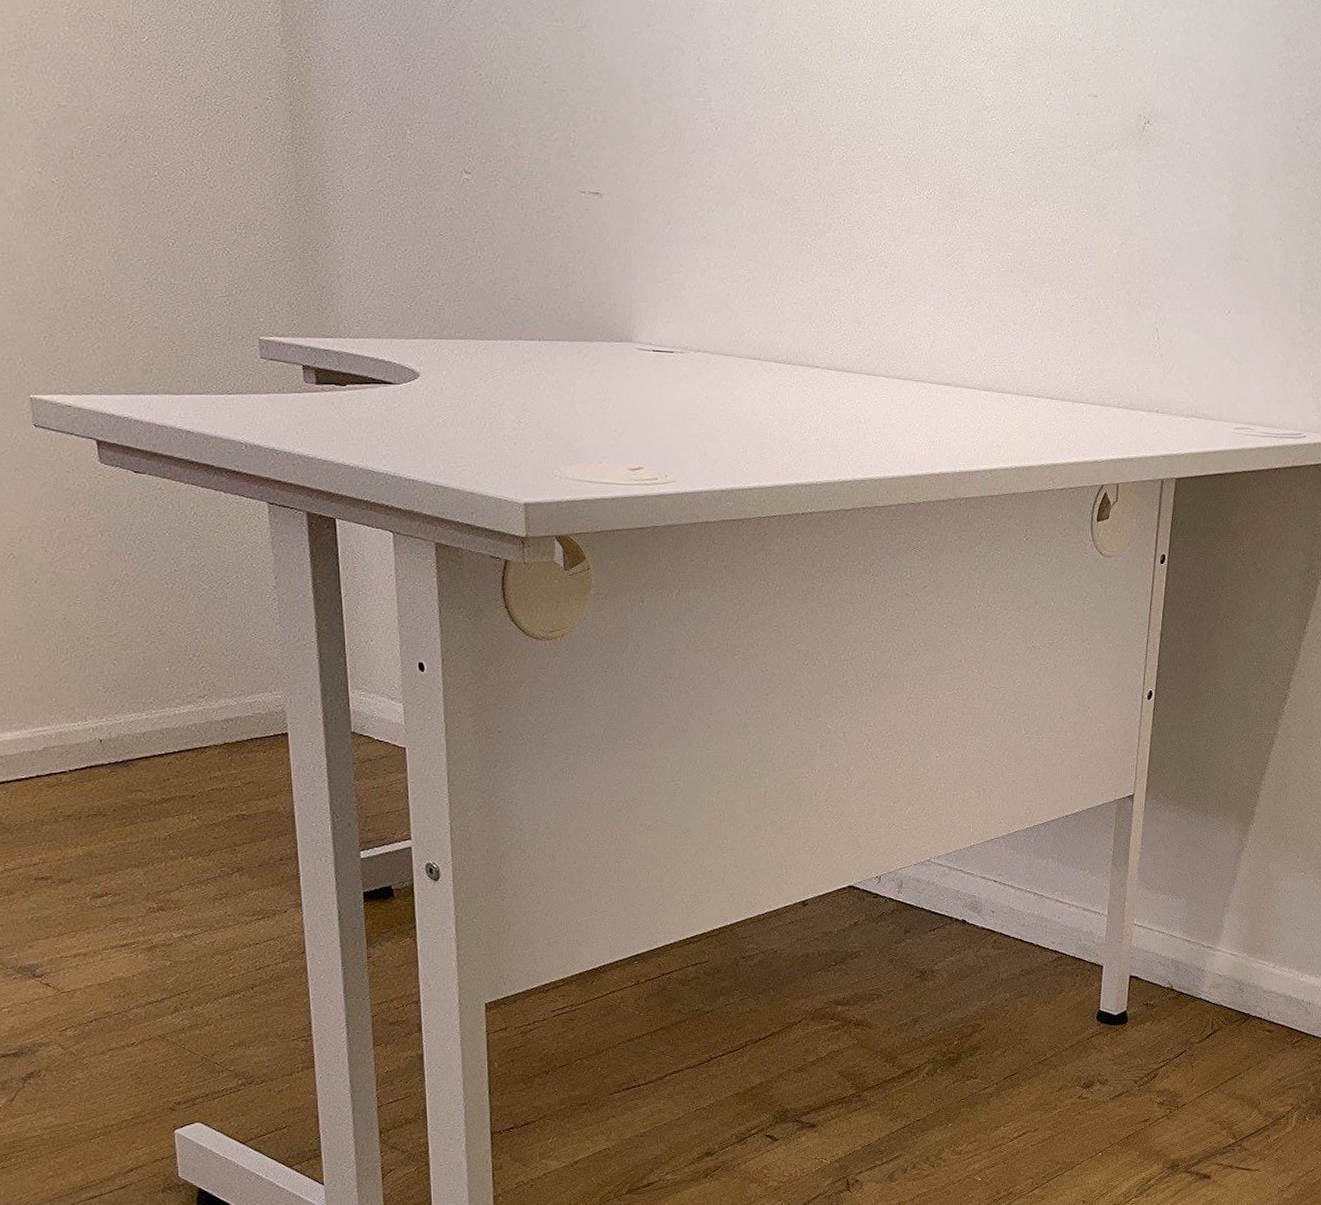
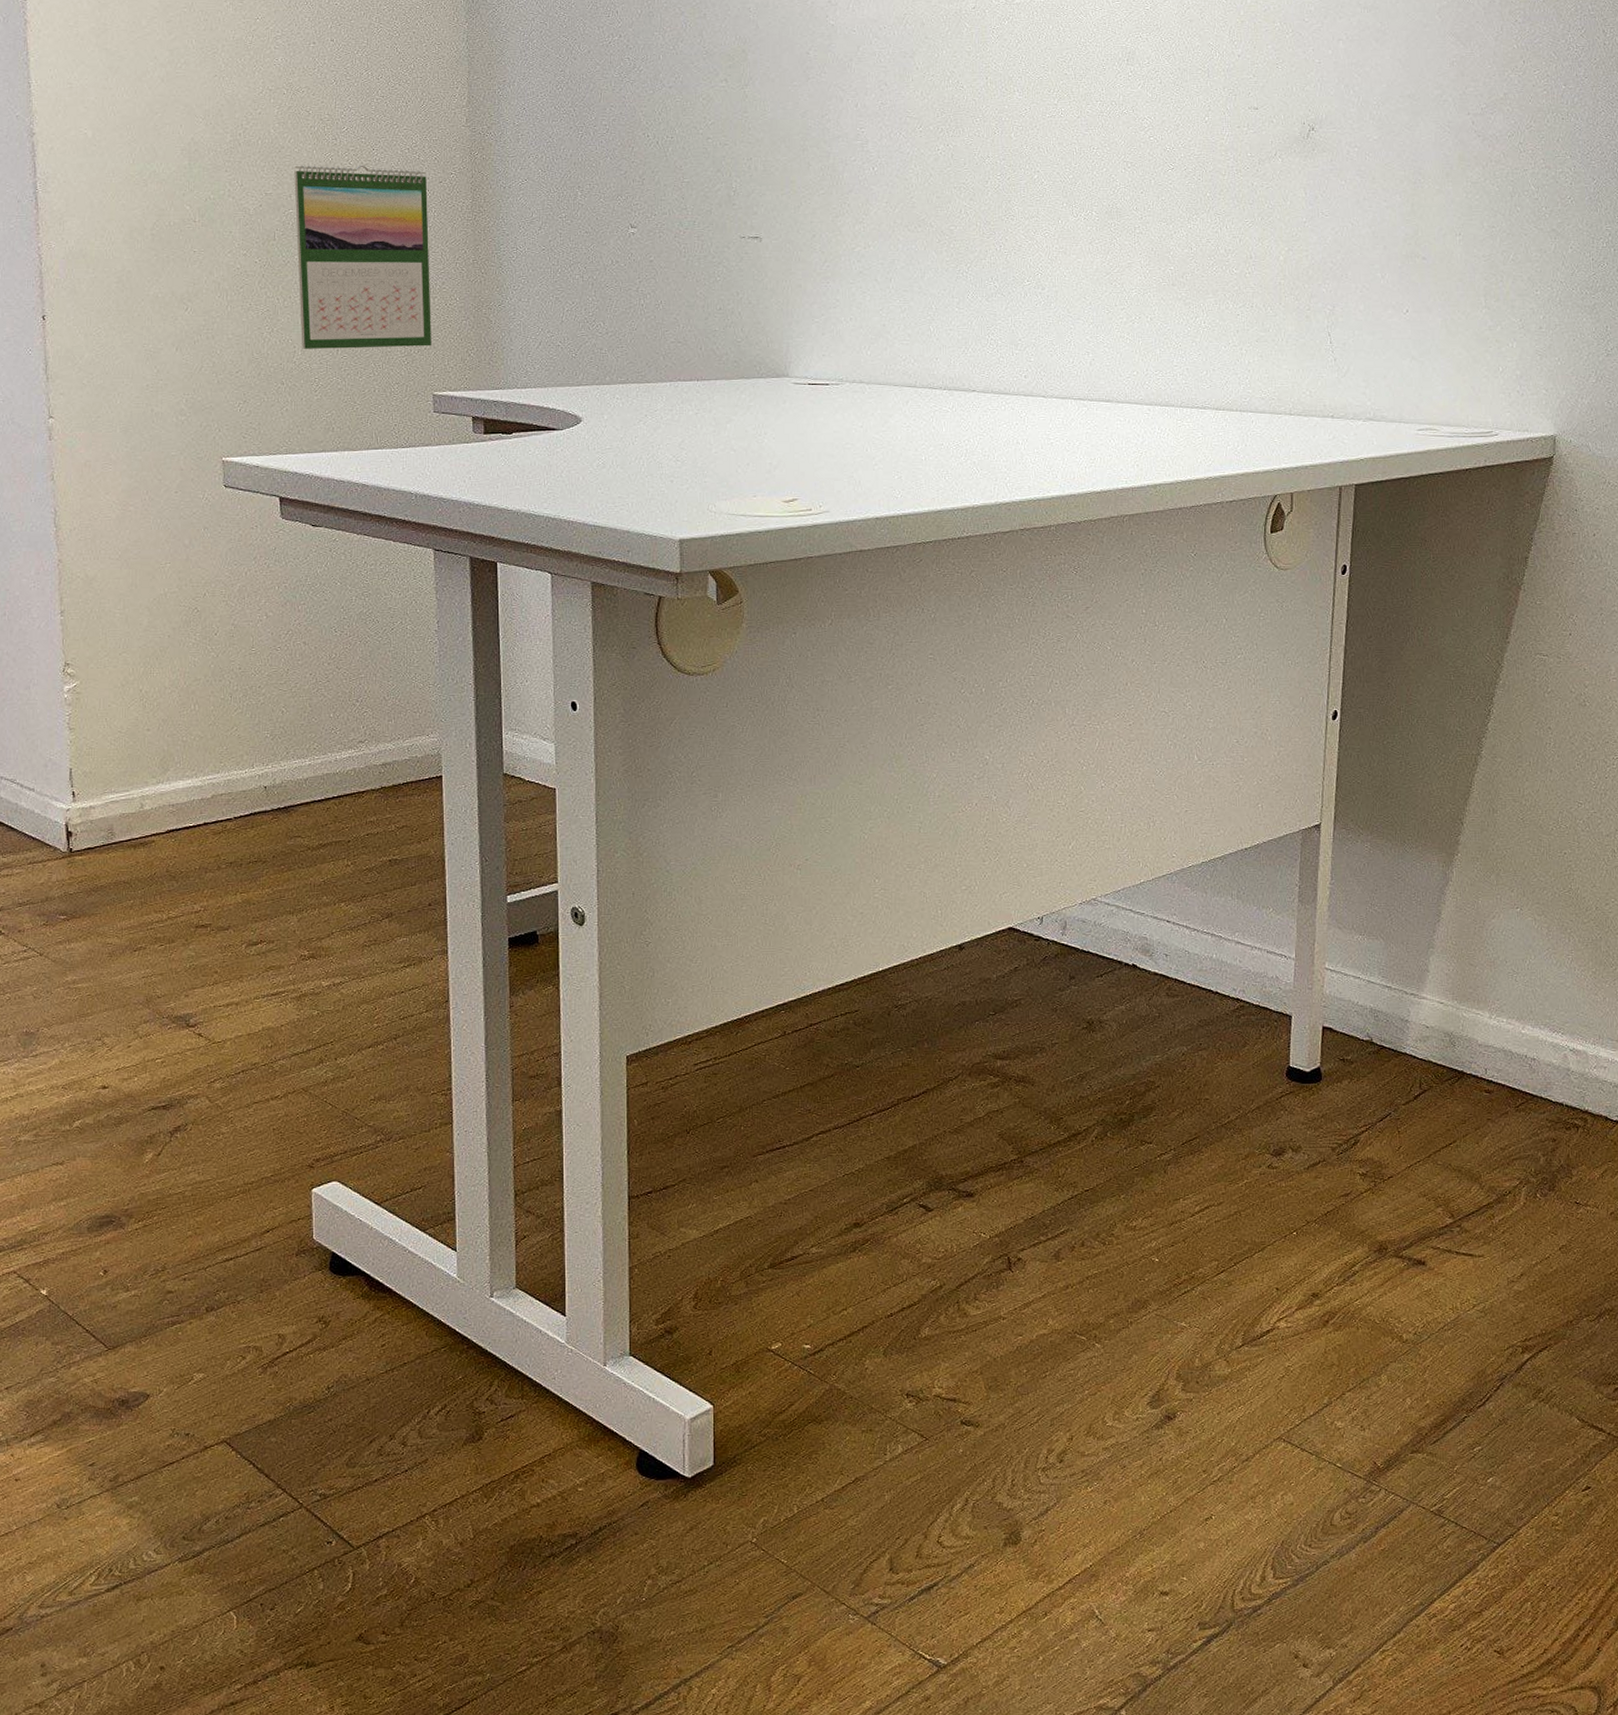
calendar: none [90,76,255,287] -> present [294,165,431,349]

